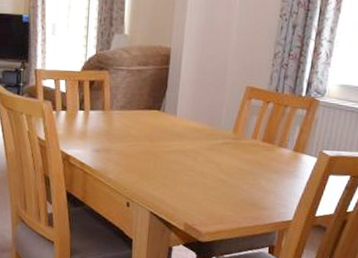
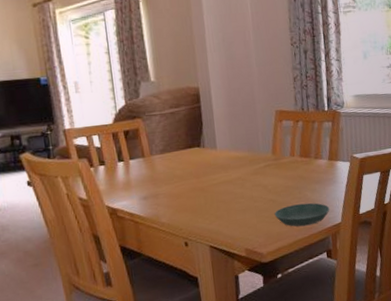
saucer: none [221,190,283,216] -> present [274,203,330,227]

